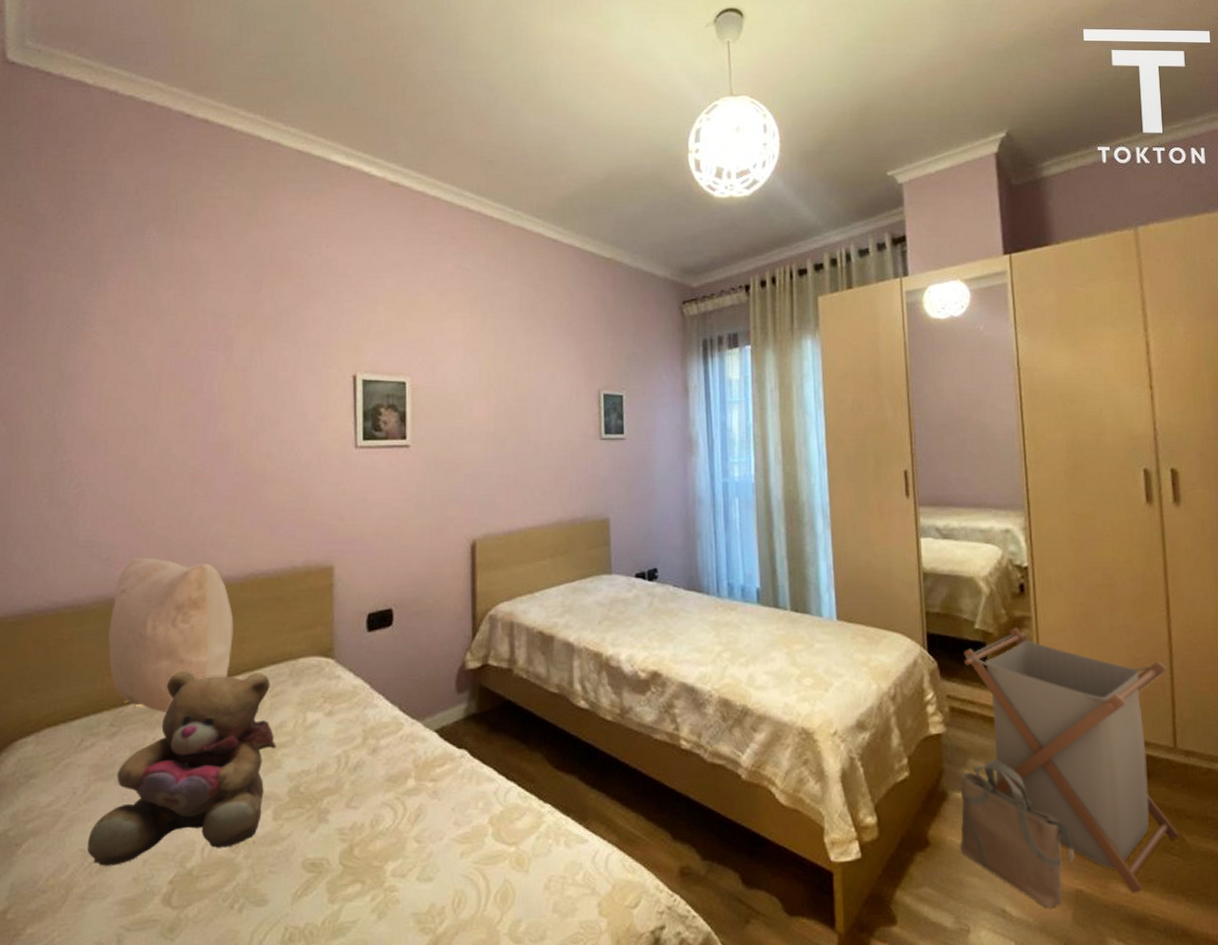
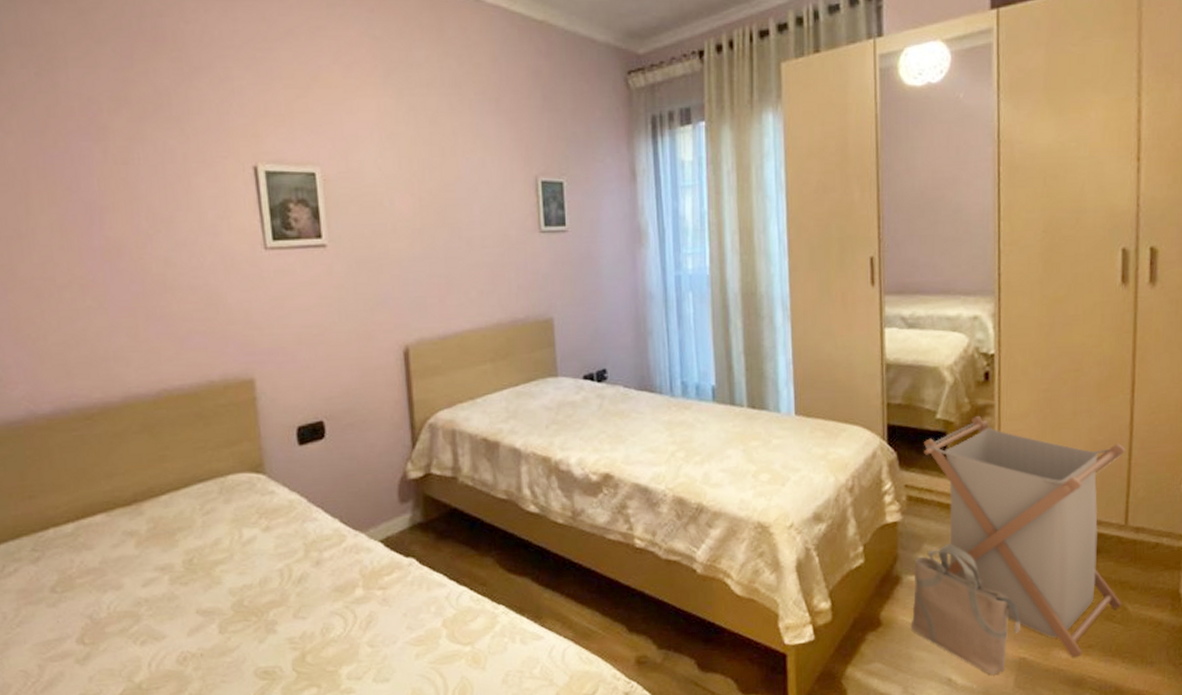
teddy bear: present [88,670,276,866] -> none [27,491,214,685]
pillow: present [107,556,234,713] -> none [12,375,153,536]

